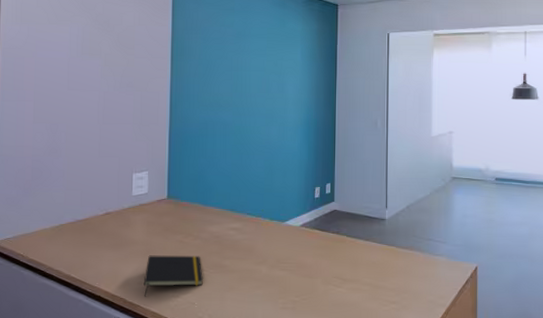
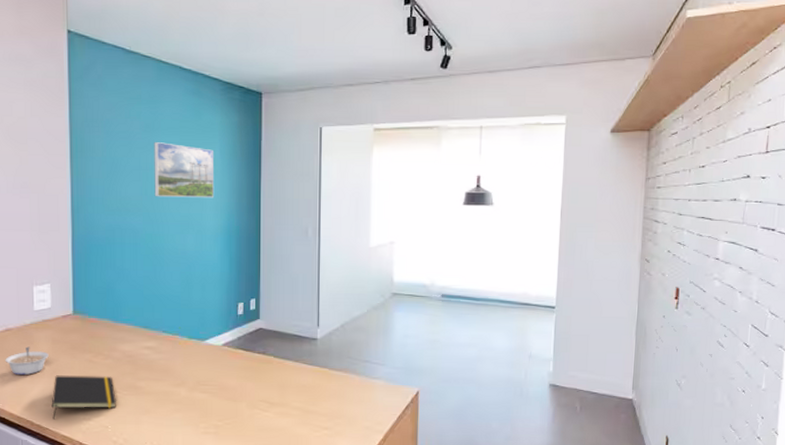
legume: none [104,229,143,256] -> present [5,346,49,376]
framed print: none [243,47,295,95] -> present [154,142,213,198]

